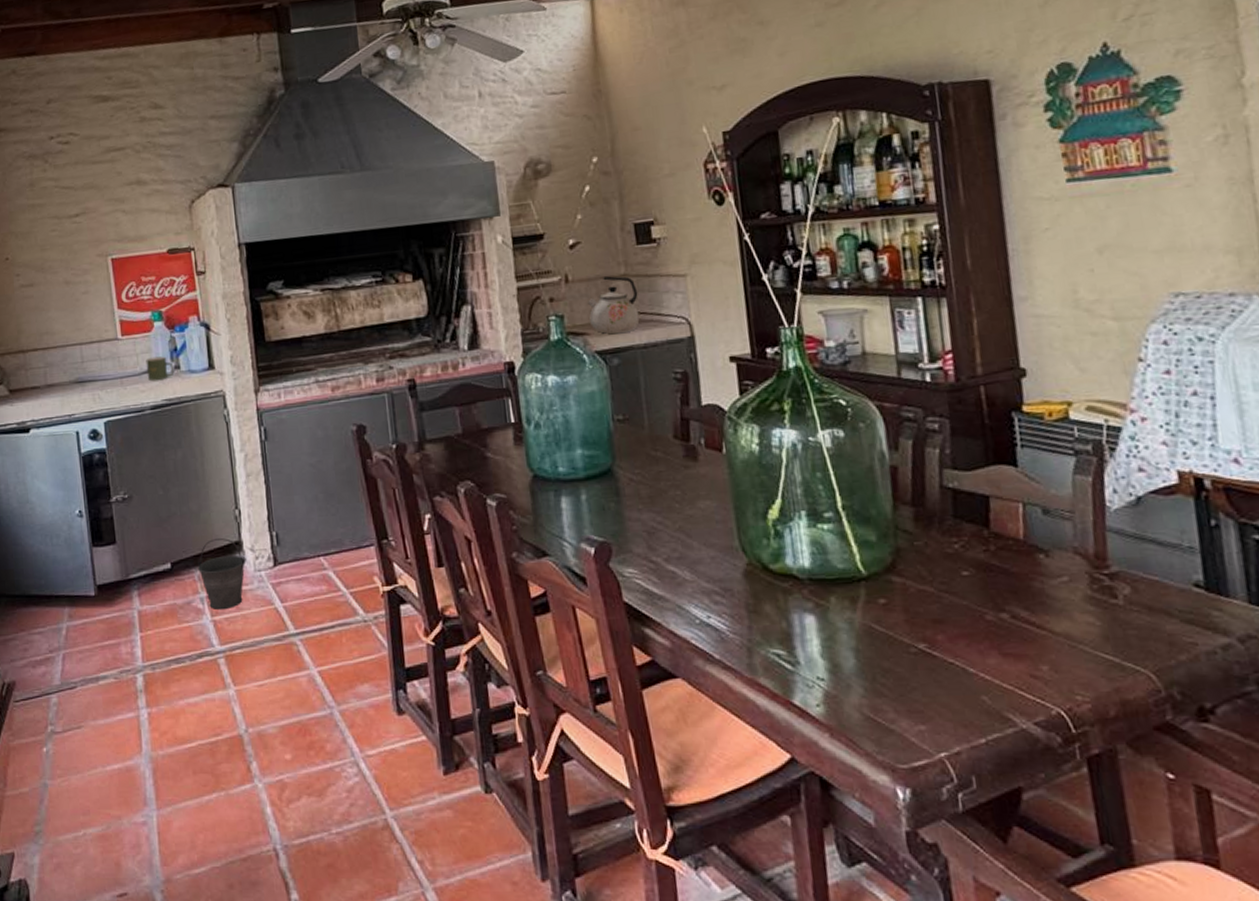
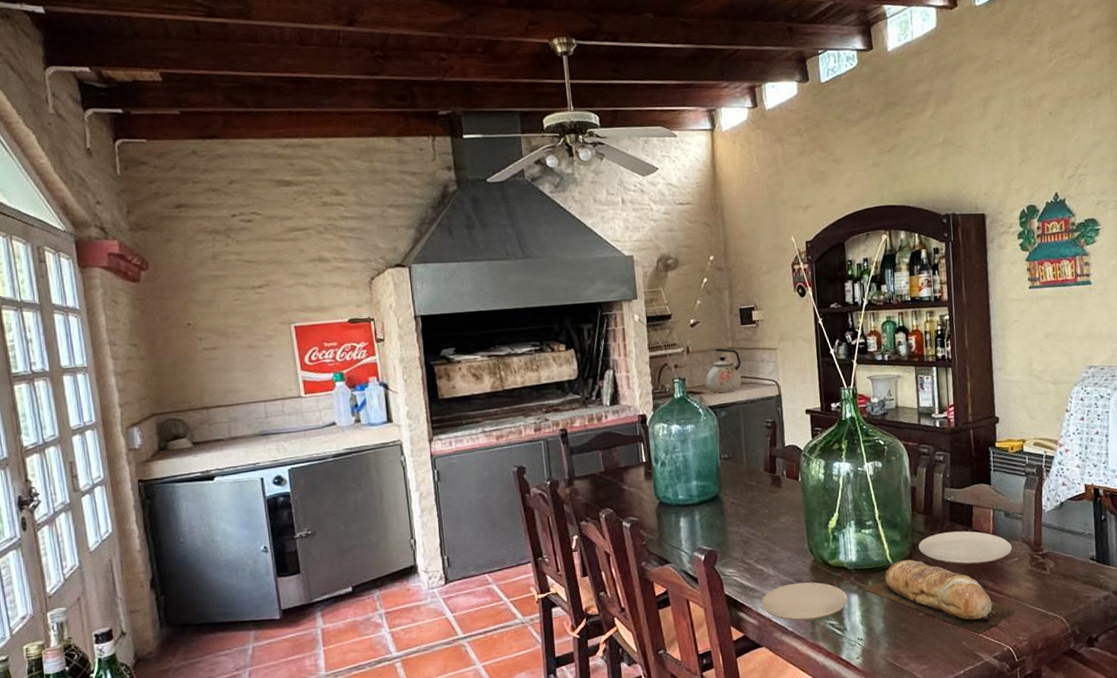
mug: present [146,356,175,382] -> none [328,411,355,434]
bucket: present [196,537,246,609] -> none [375,563,421,623]
plate: none [674,592,801,647] -> present [761,582,848,621]
bread loaf: none [823,569,1073,687] -> present [863,559,1018,635]
plate: none [905,532,1058,583] -> present [918,531,1013,565]

